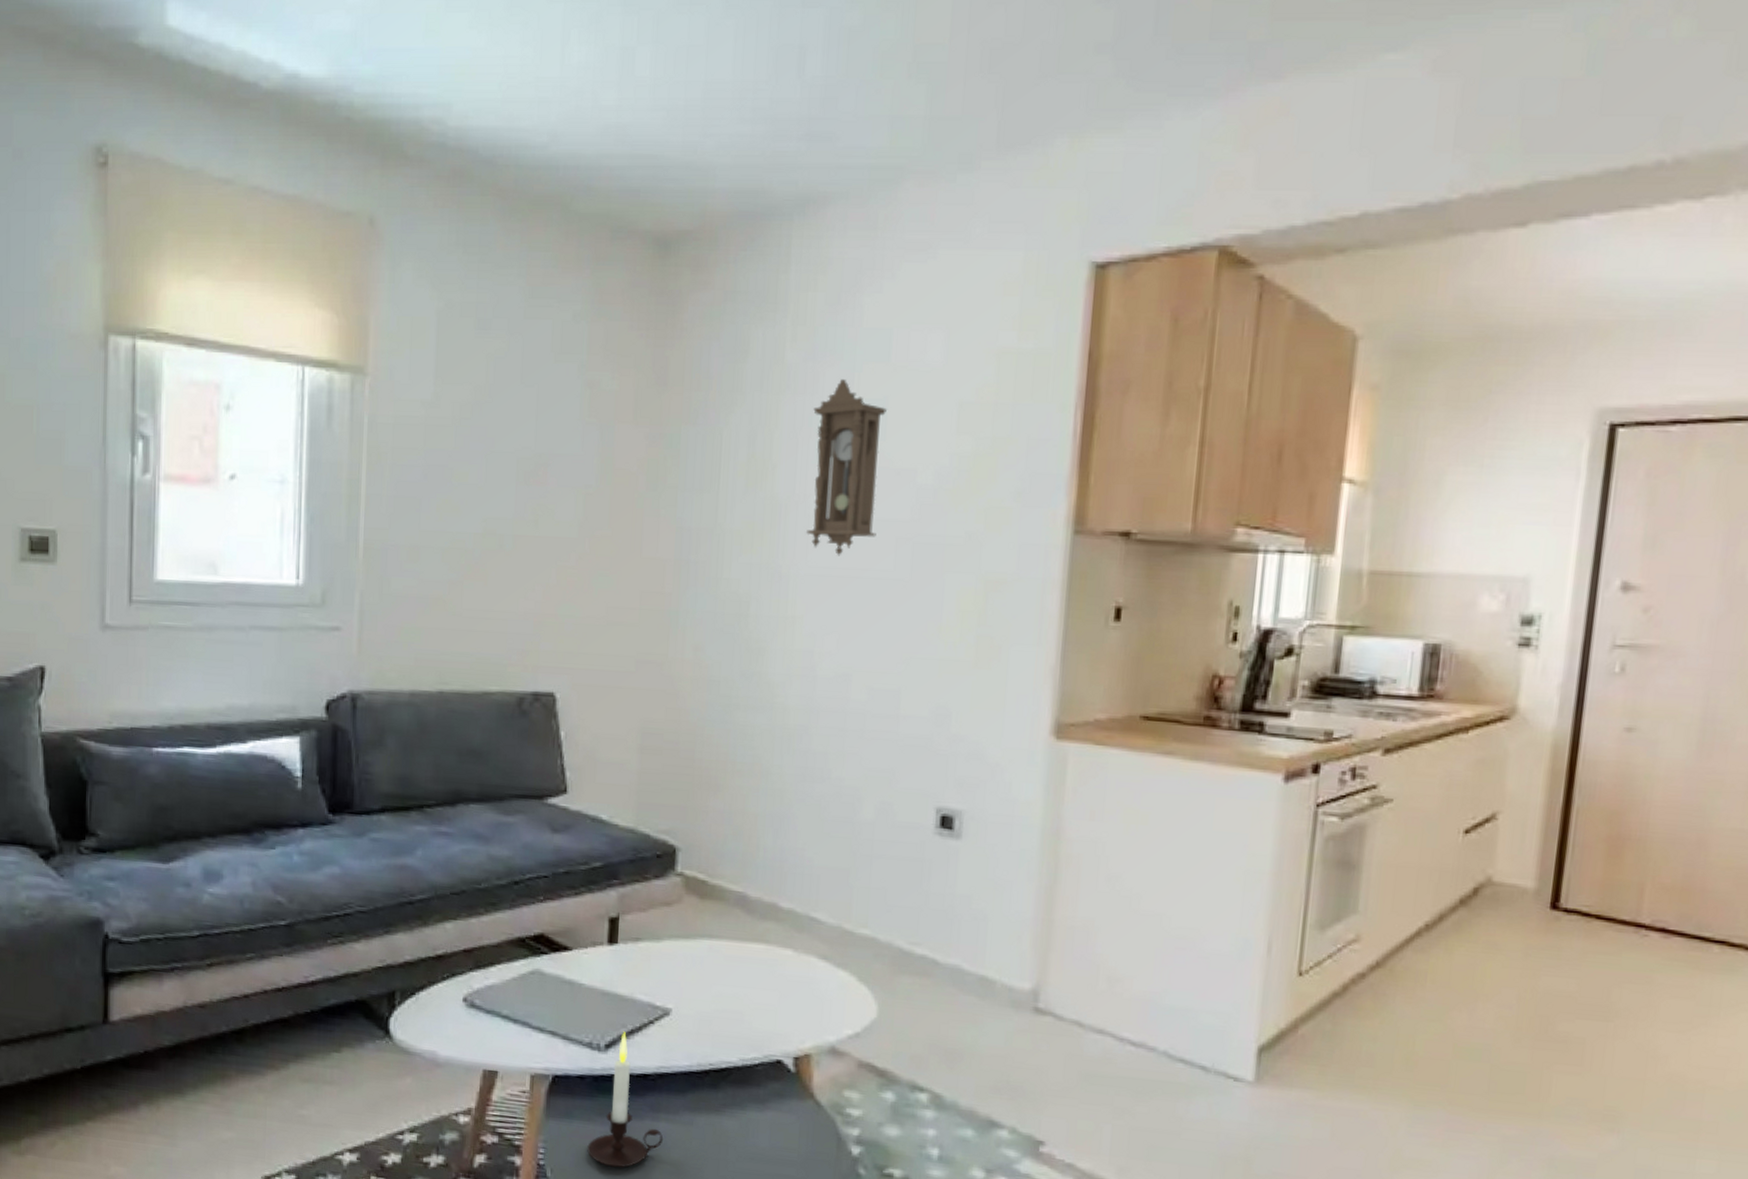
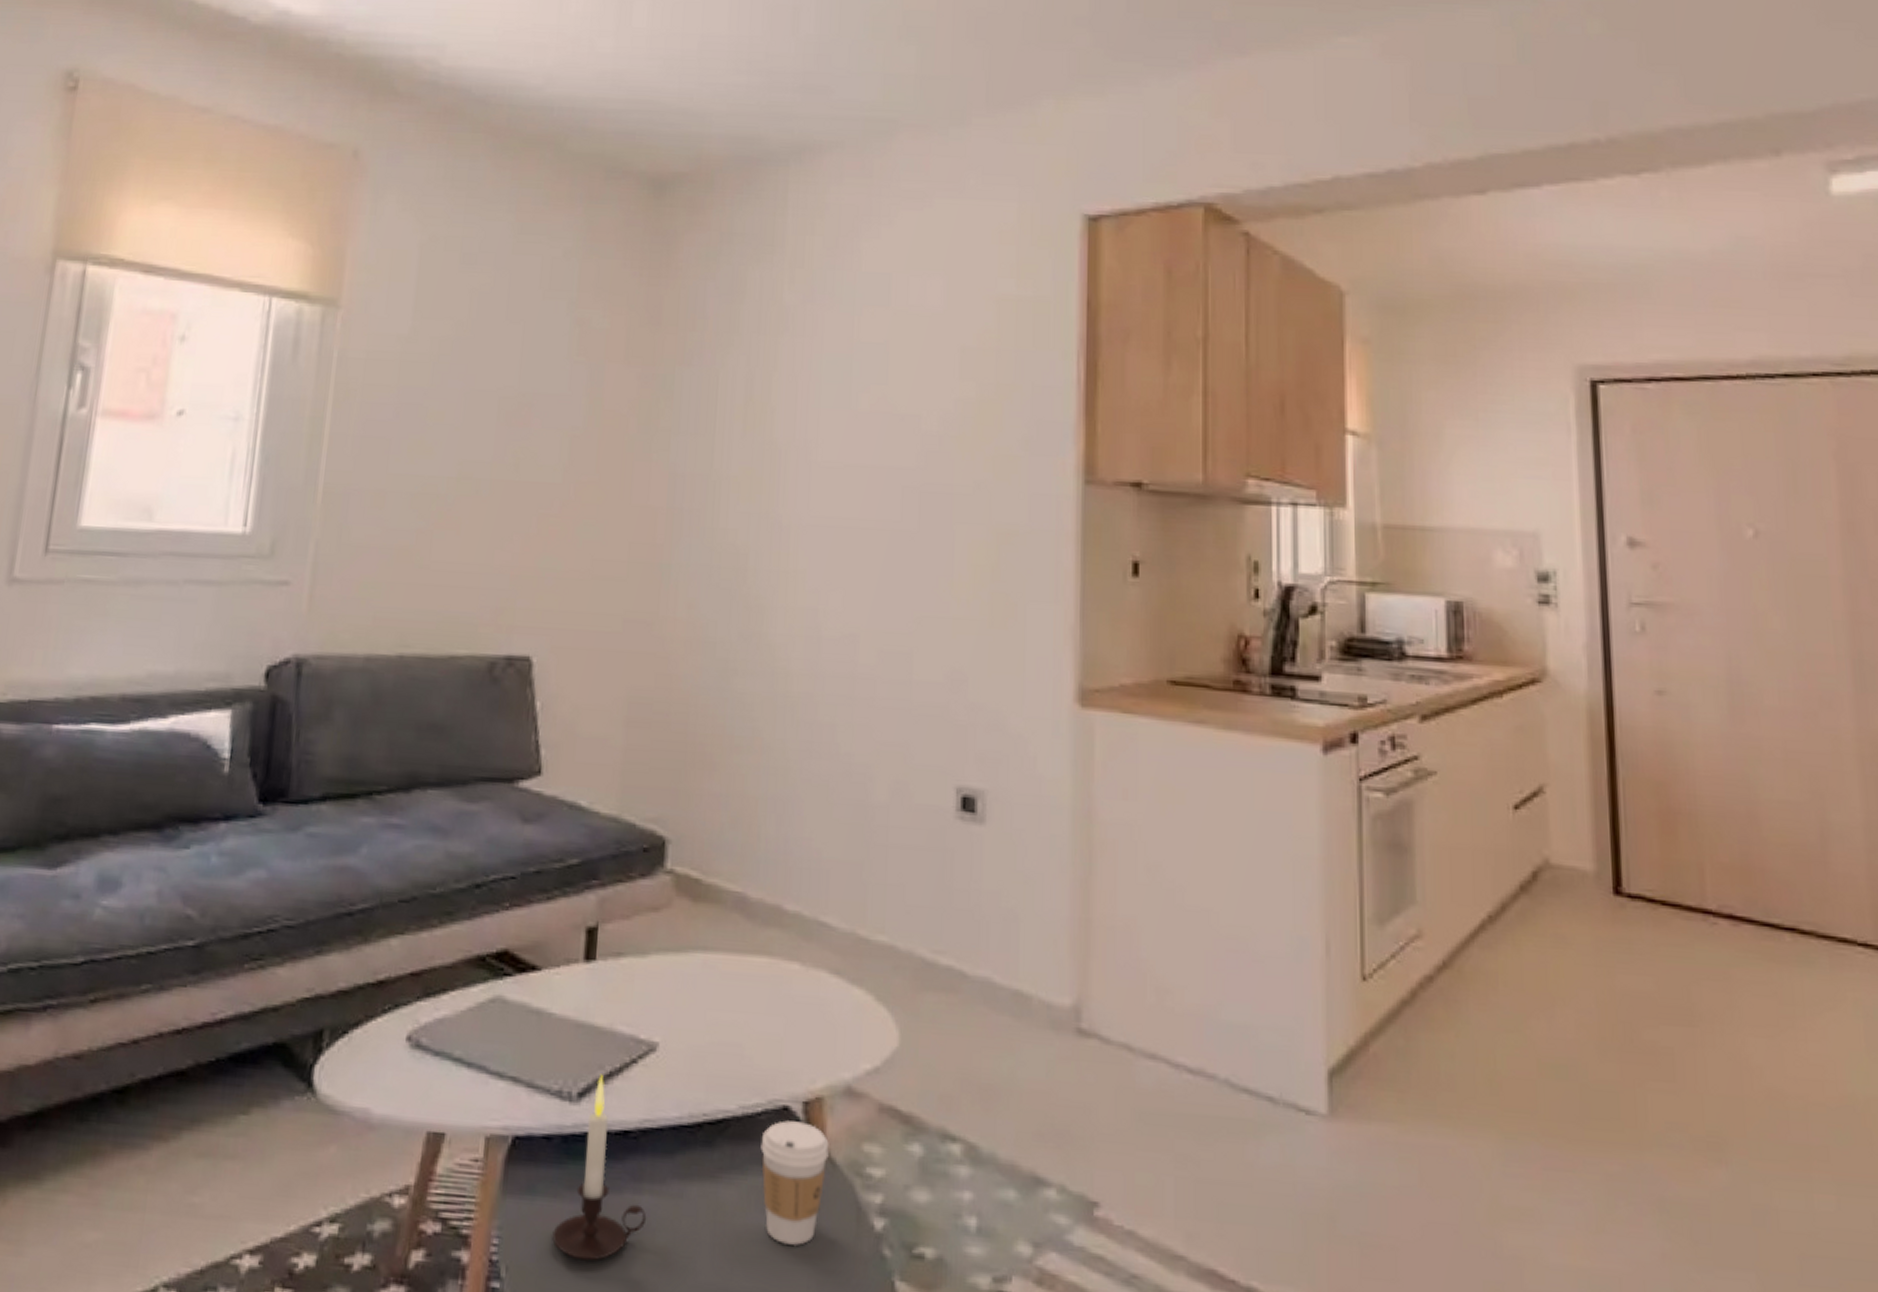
coffee cup: none [757,1071,815,1164] -> present [760,1120,829,1245]
pendulum clock: present [806,379,887,556] -> none [808,322,888,506]

